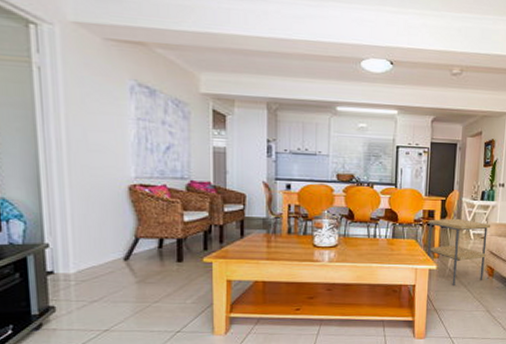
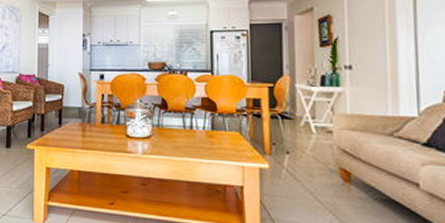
side table: present [428,218,491,285] -> none [255,107,340,191]

